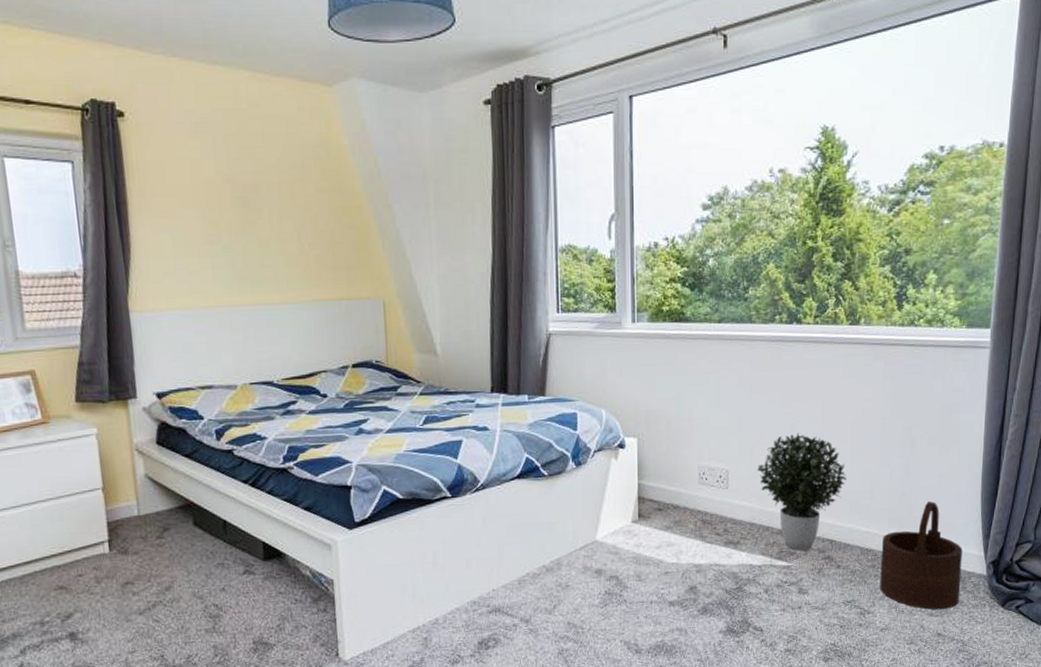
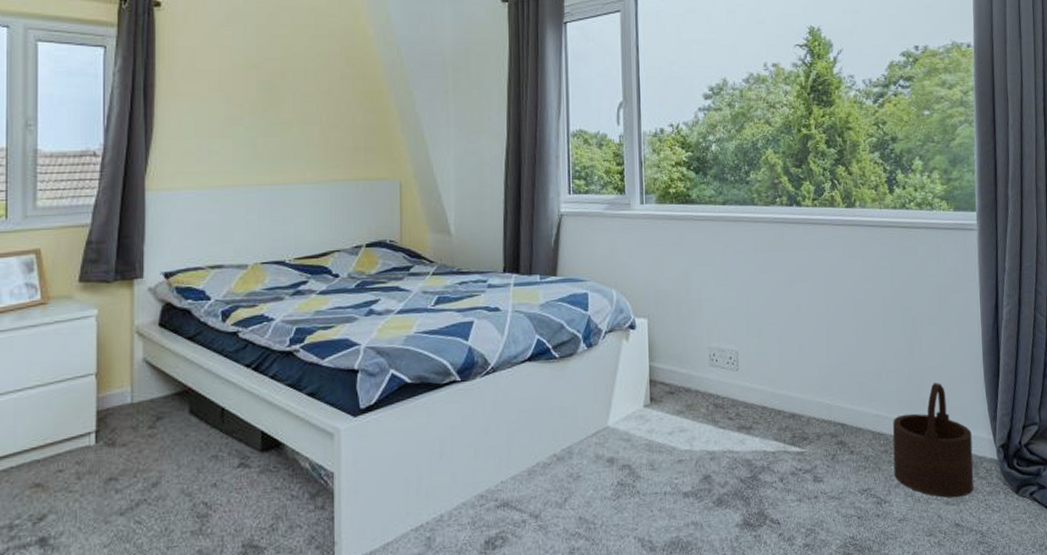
potted plant: present [757,433,847,551] -> none [766,313,853,436]

